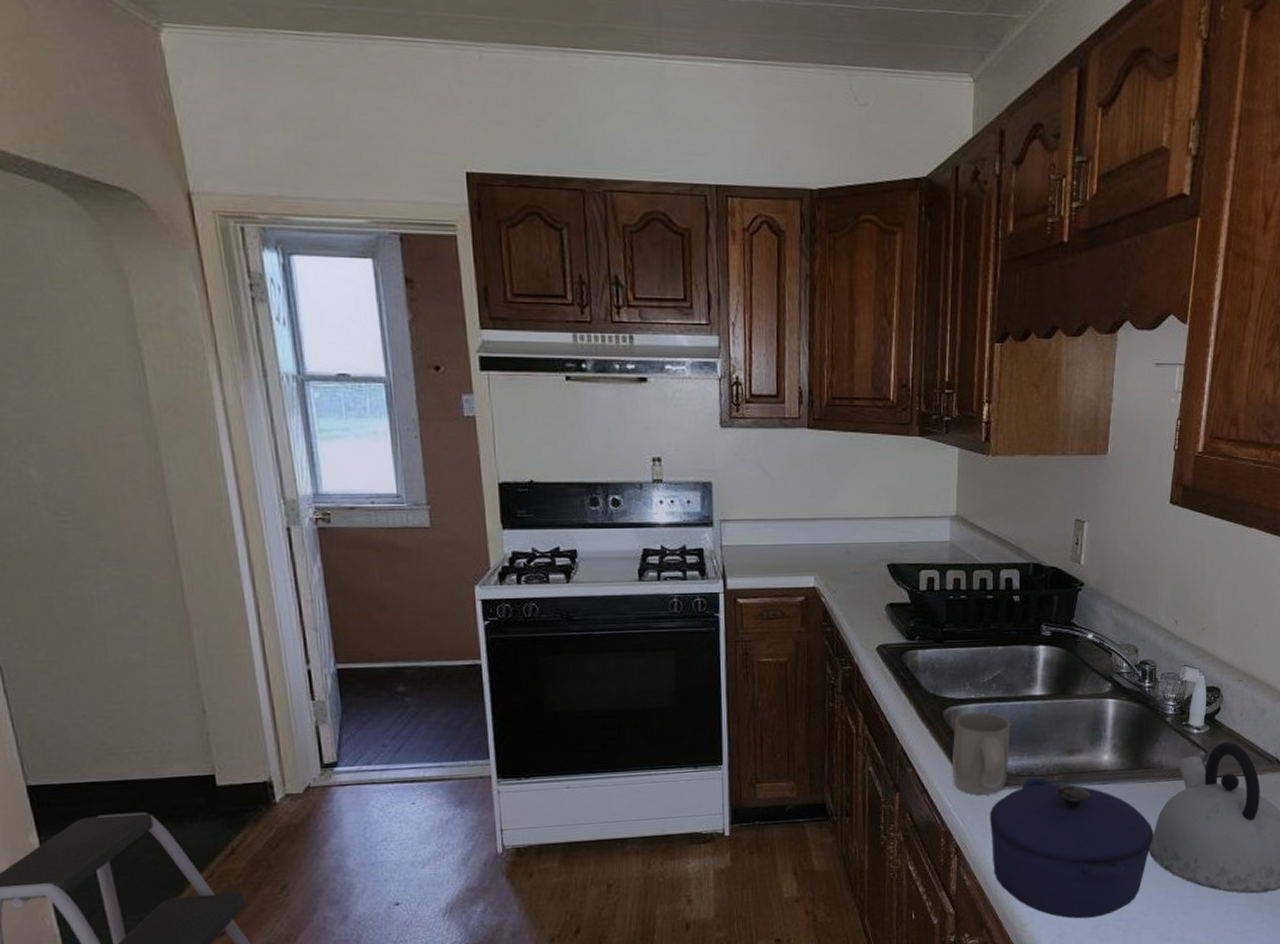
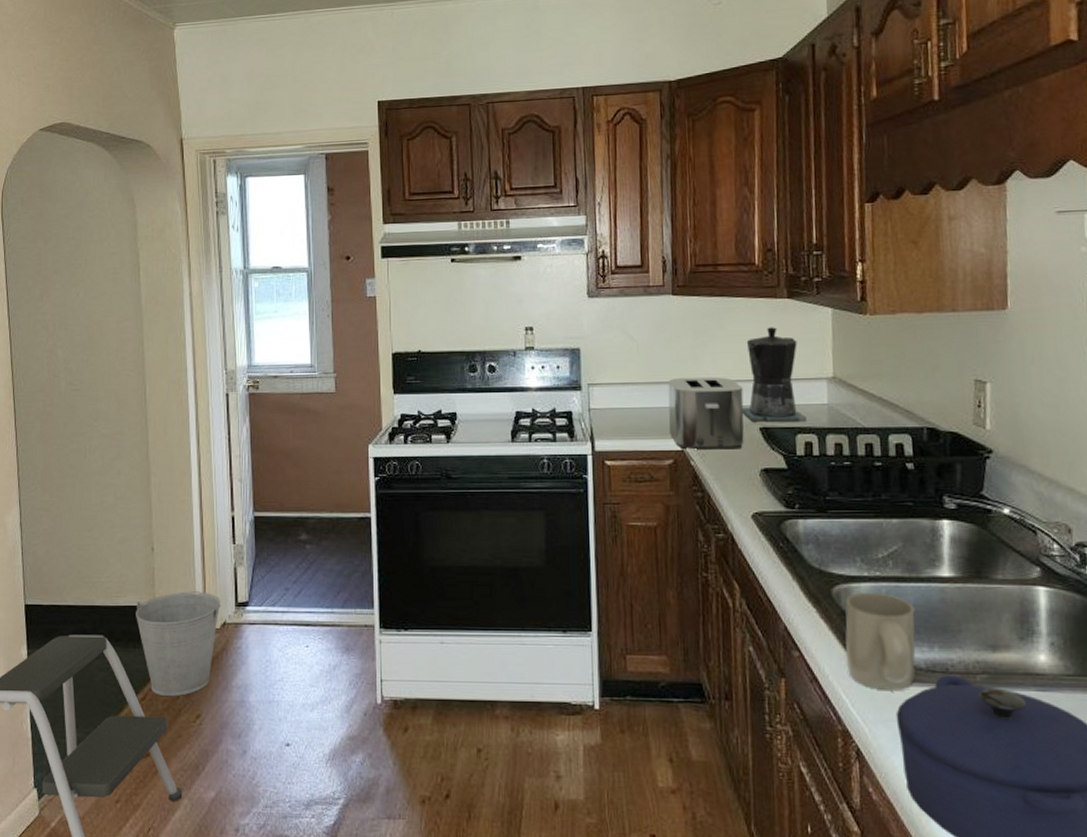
bucket: none [188,754,302,871] -> present [136,590,221,697]
toaster: none [801,514,873,587] -> present [668,377,744,450]
coffee maker: none [872,465,930,559] -> present [742,327,806,422]

